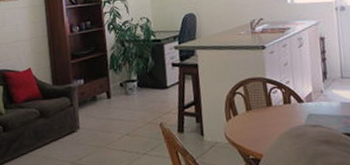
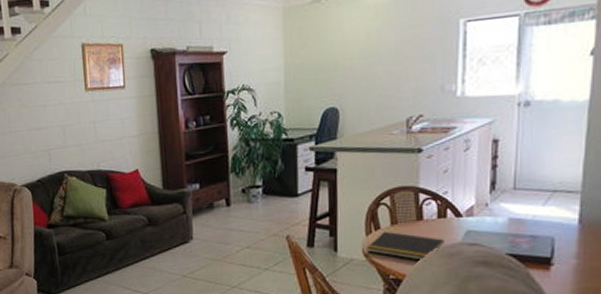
notepad: none [228,116,292,143] -> present [367,231,444,262]

